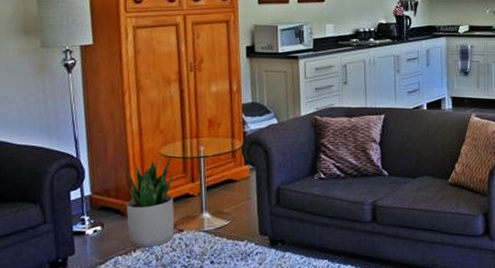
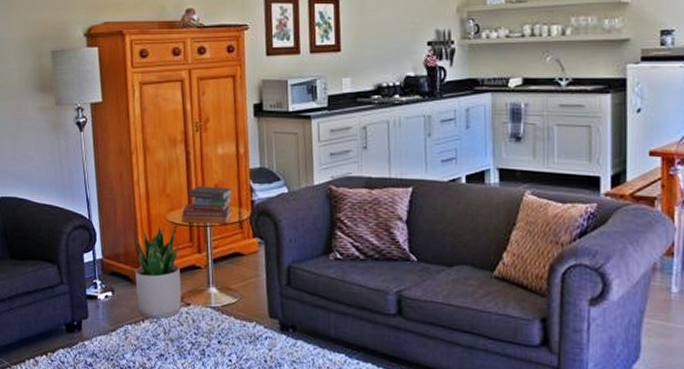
books: none [175,120,226,155] -> present [182,185,232,224]

